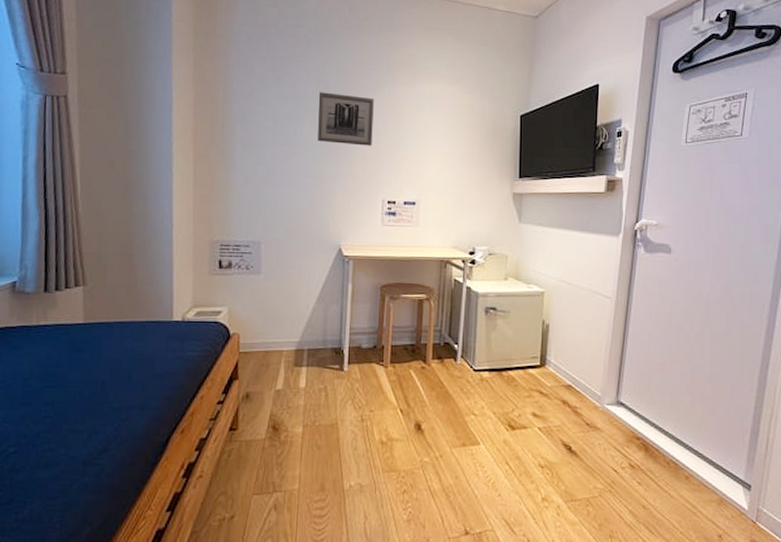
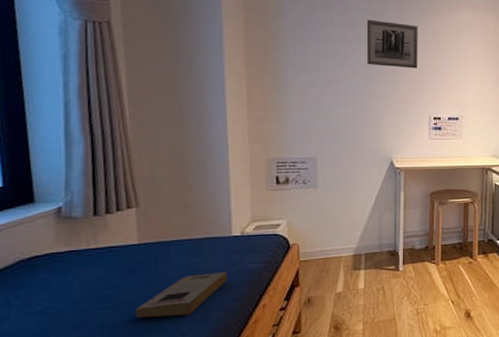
book: none [78,358,167,401] -> present [135,271,228,318]

